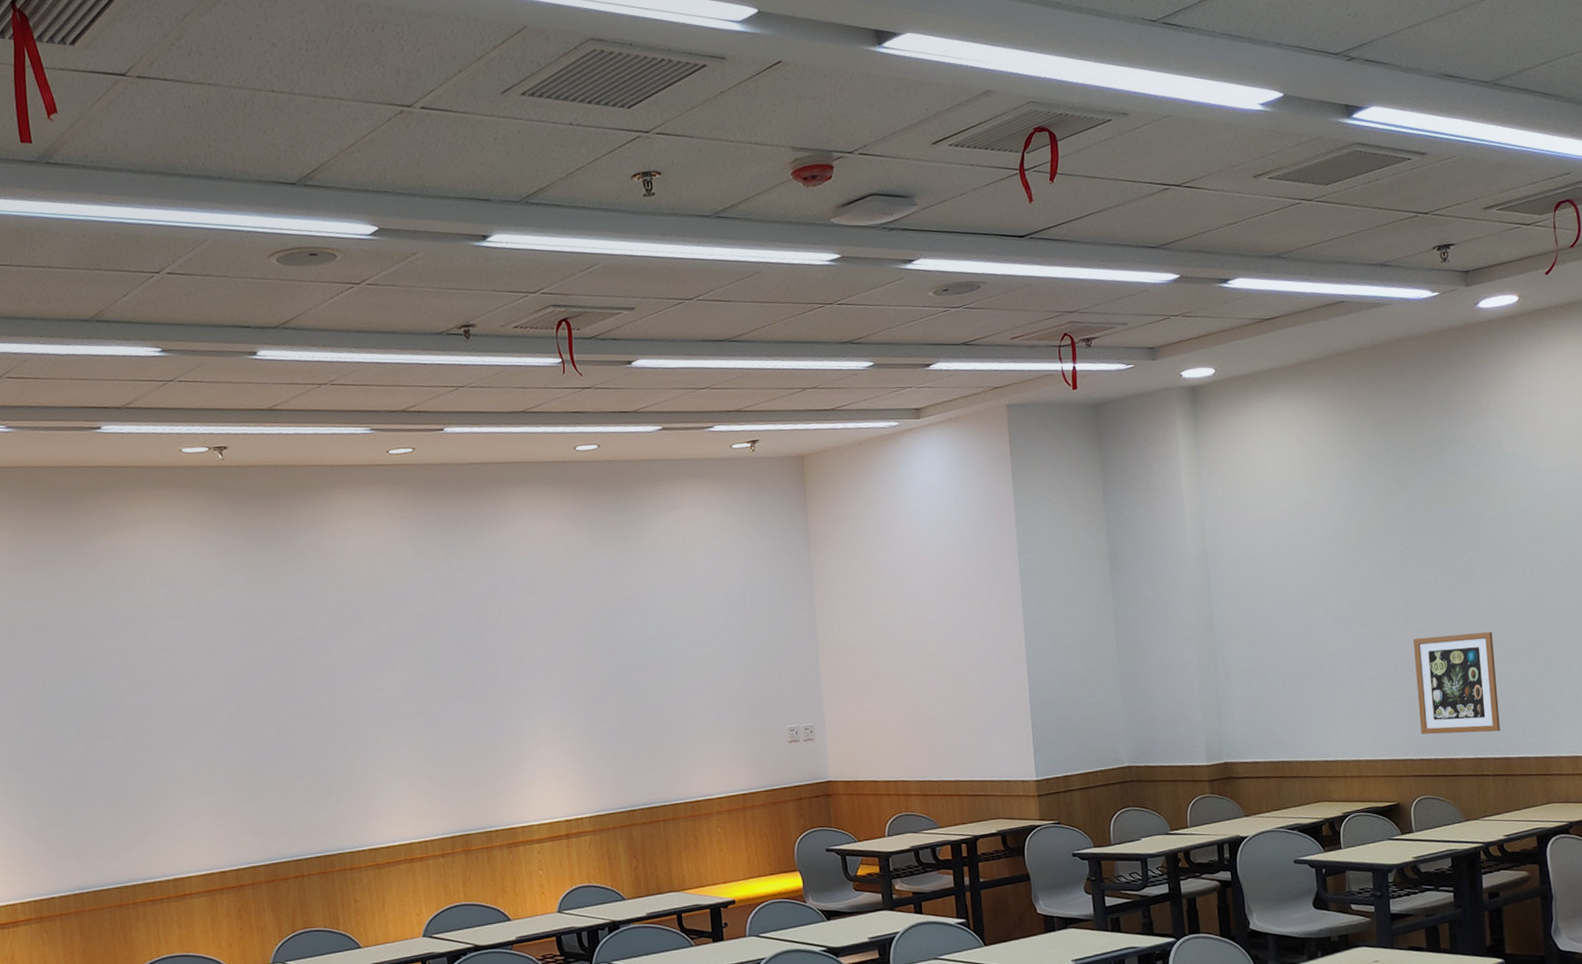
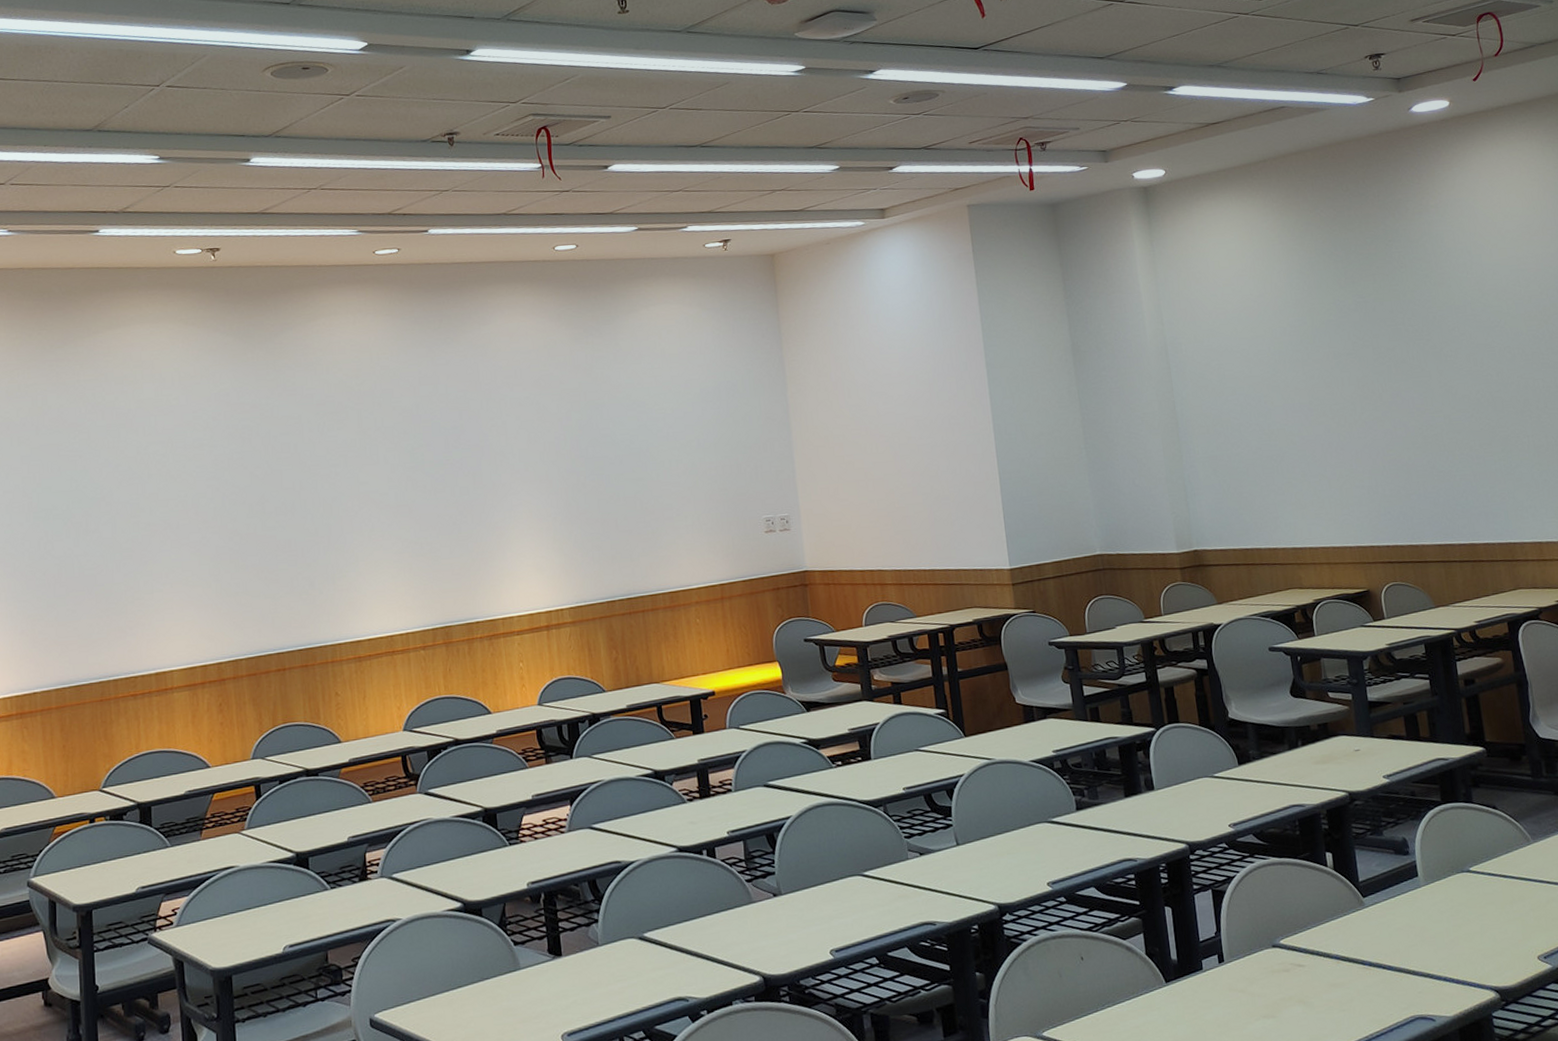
wall art: present [1413,632,1500,735] -> none [1372,420,1464,521]

